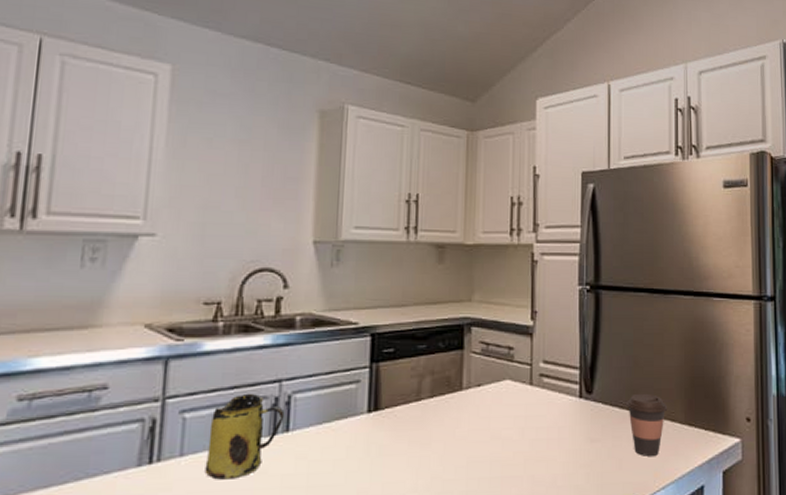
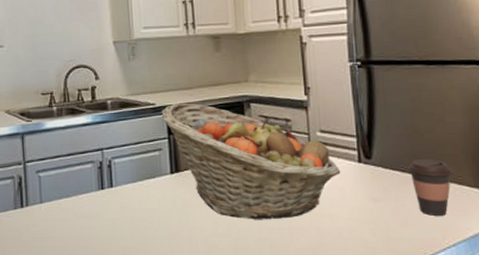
mug: present [204,393,285,480] -> none [57,158,108,221]
fruit basket: none [364,323,561,469] -> present [161,103,341,220]

